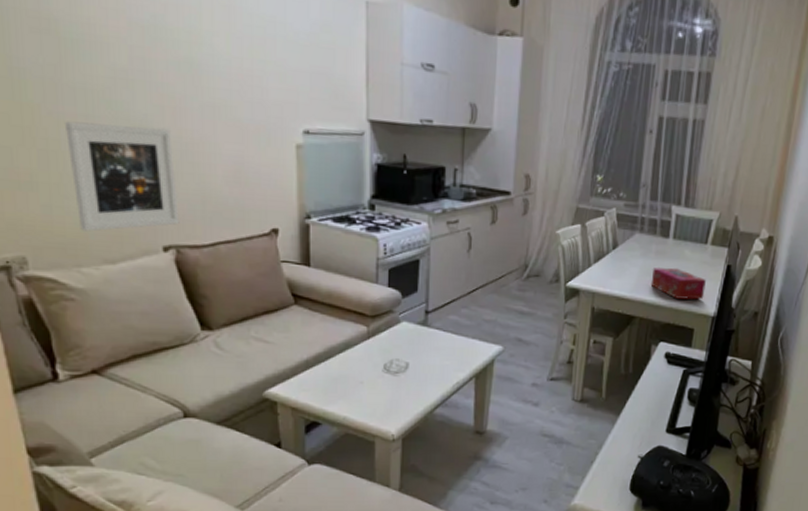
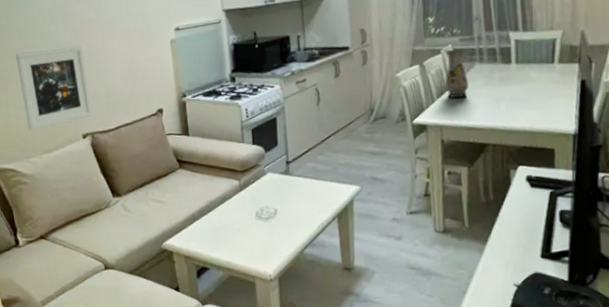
vase: none [603,213,628,266] -> present [445,48,468,99]
tissue box: present [650,267,706,300] -> none [499,91,560,121]

